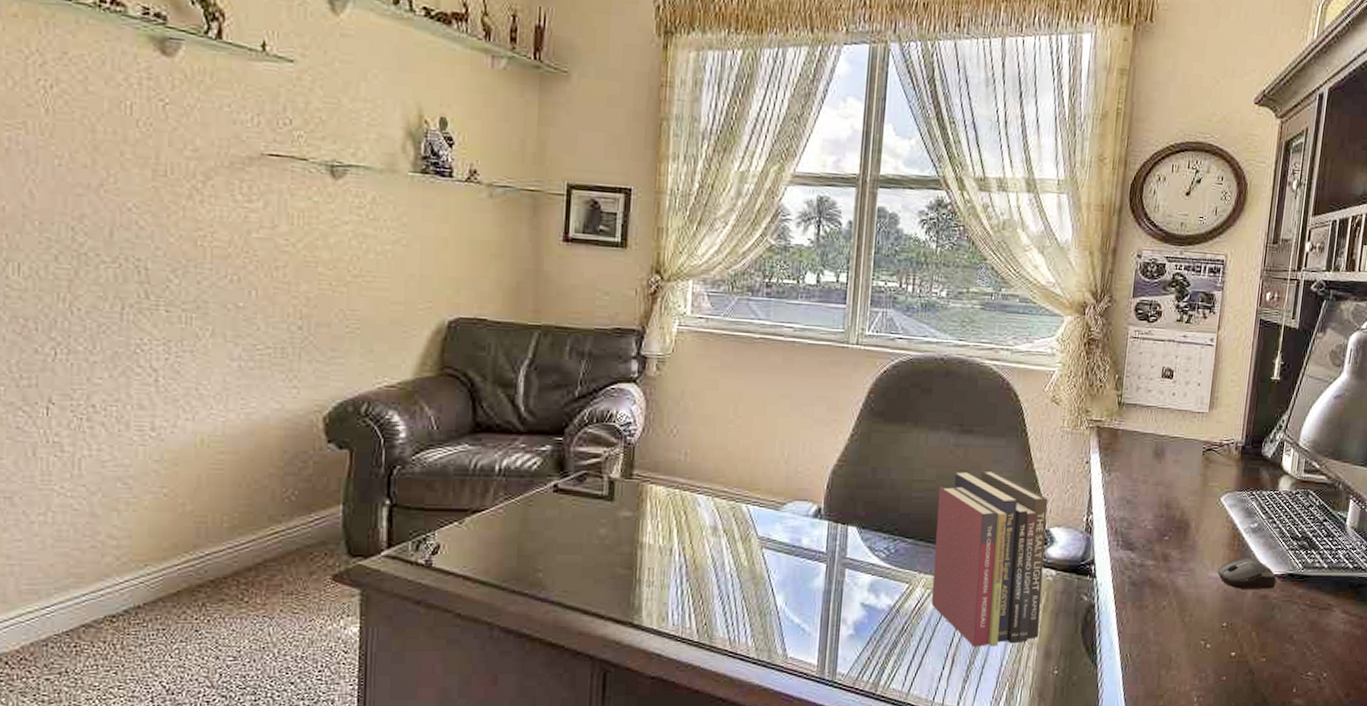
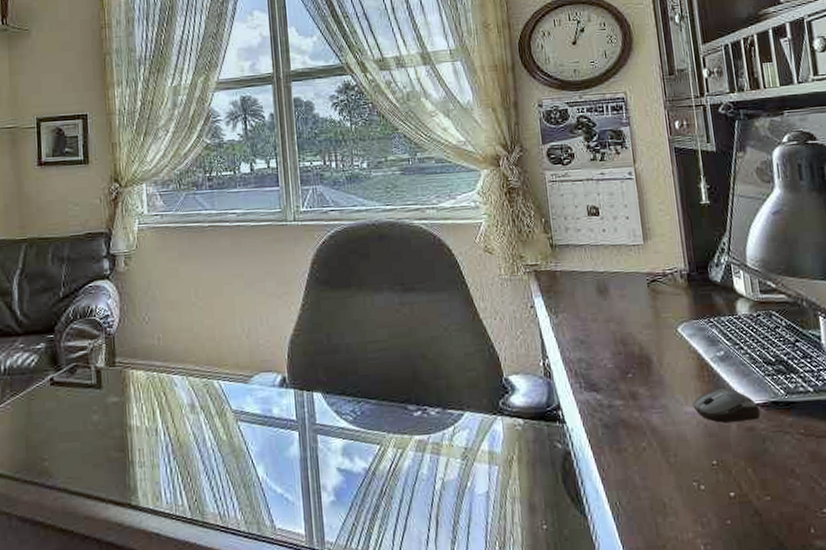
books: present [930,470,1049,647] -> none [392,324,520,505]

